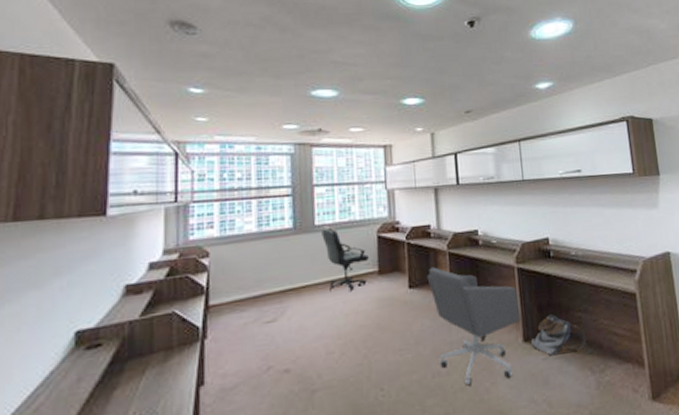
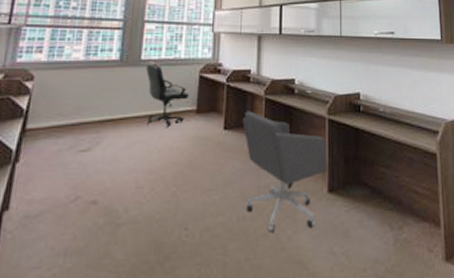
backpack: present [531,314,587,356] -> none [336,168,388,209]

